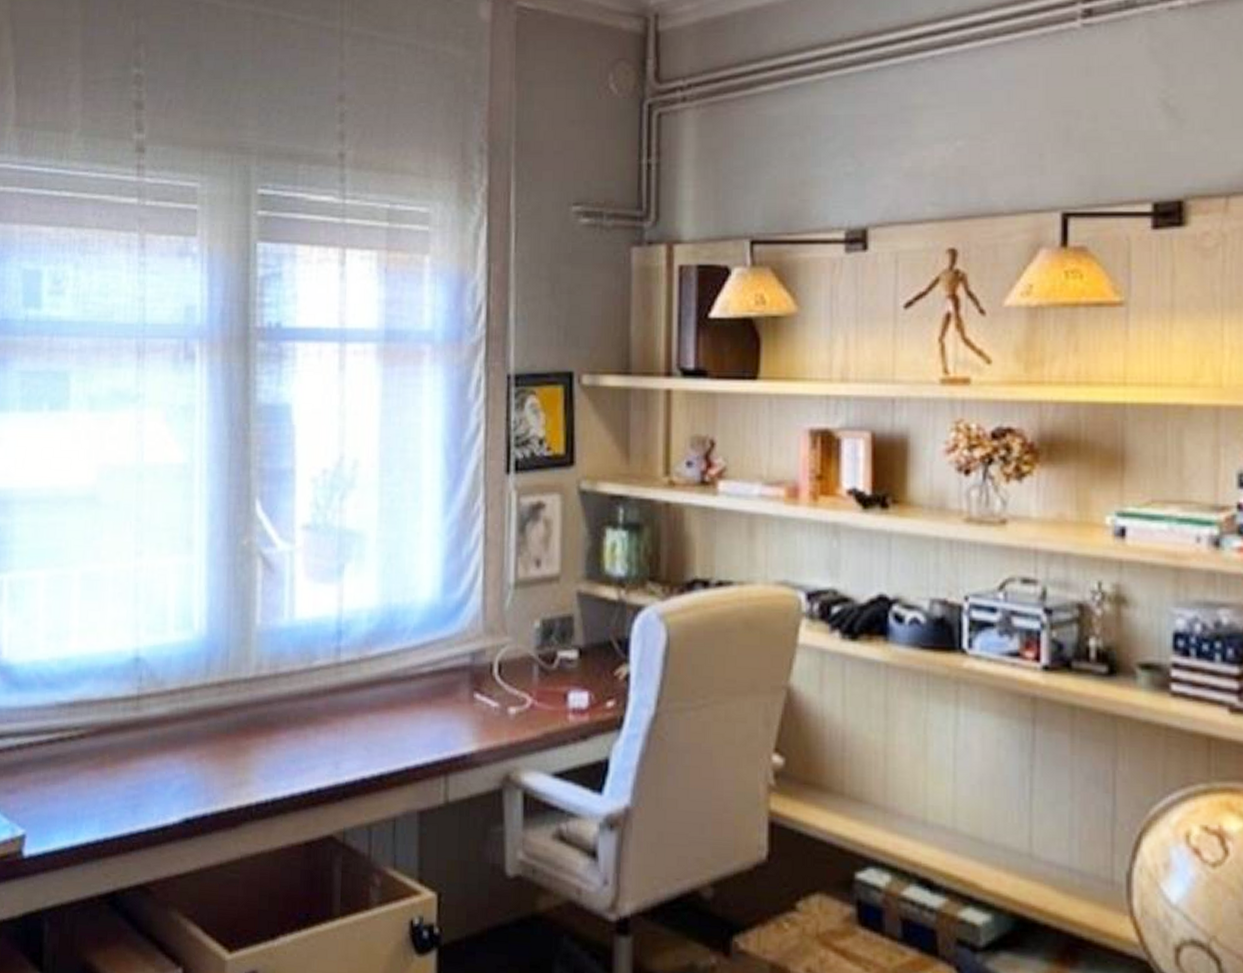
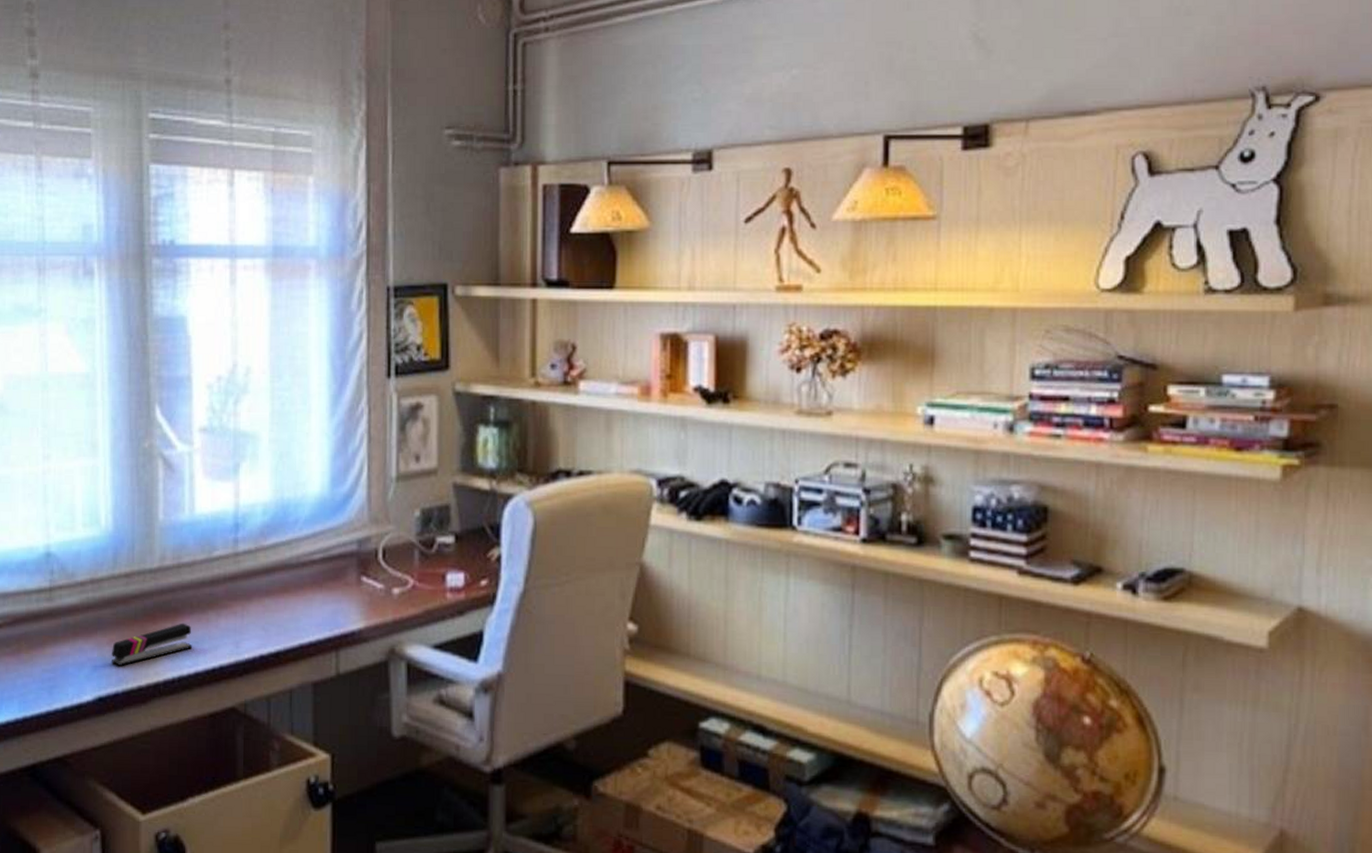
stapler: none [201,739,289,785] -> present [112,623,193,666]

